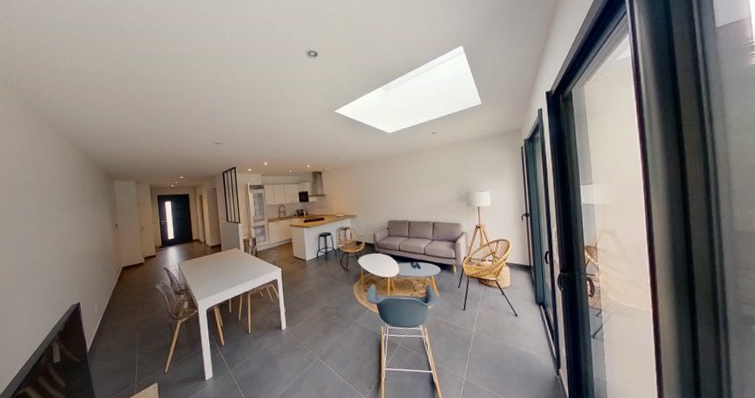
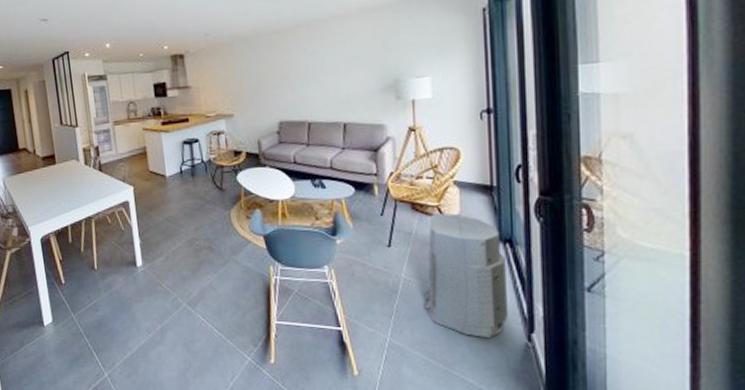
air purifier: none [489,285,543,374] -> present [425,212,508,339]

